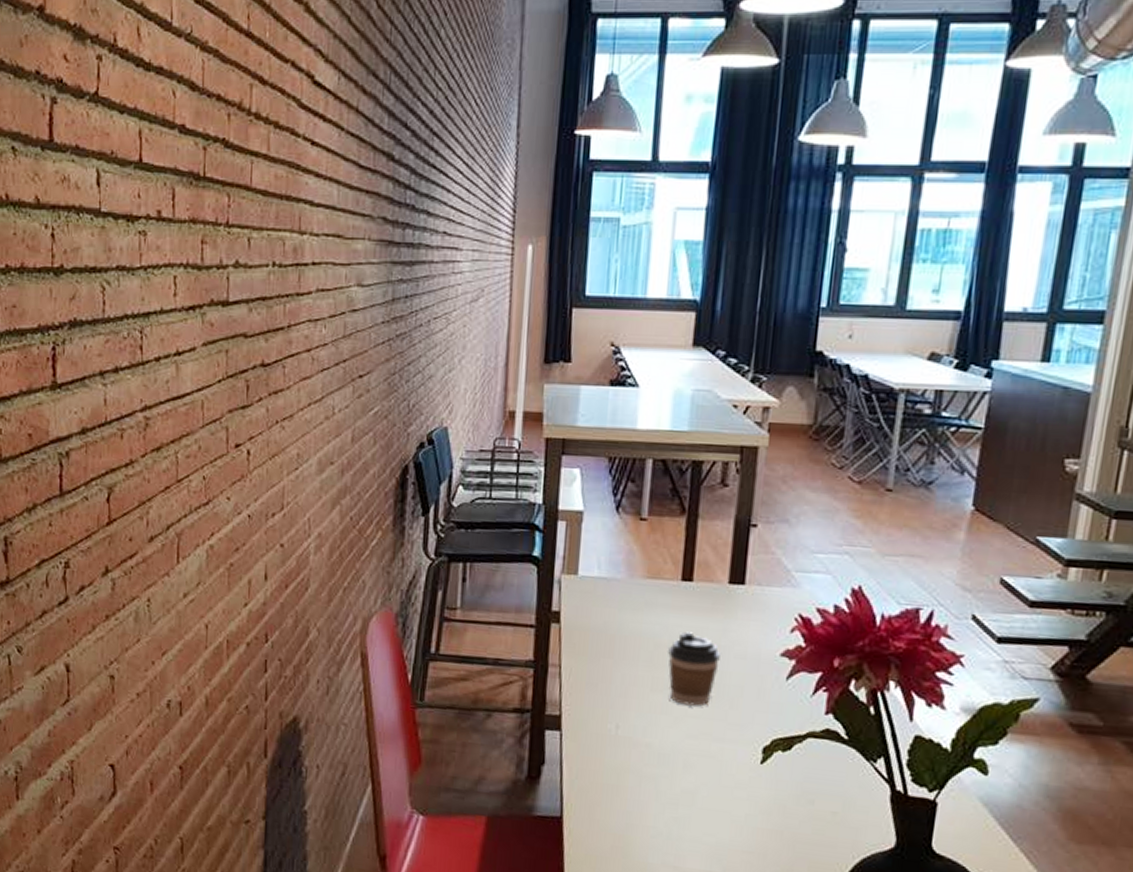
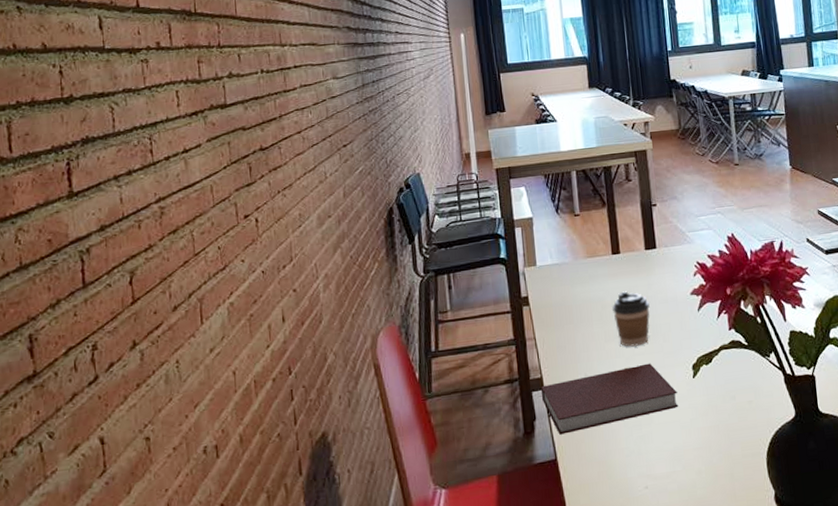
notebook: none [555,725,735,796] -> present [540,363,679,435]

